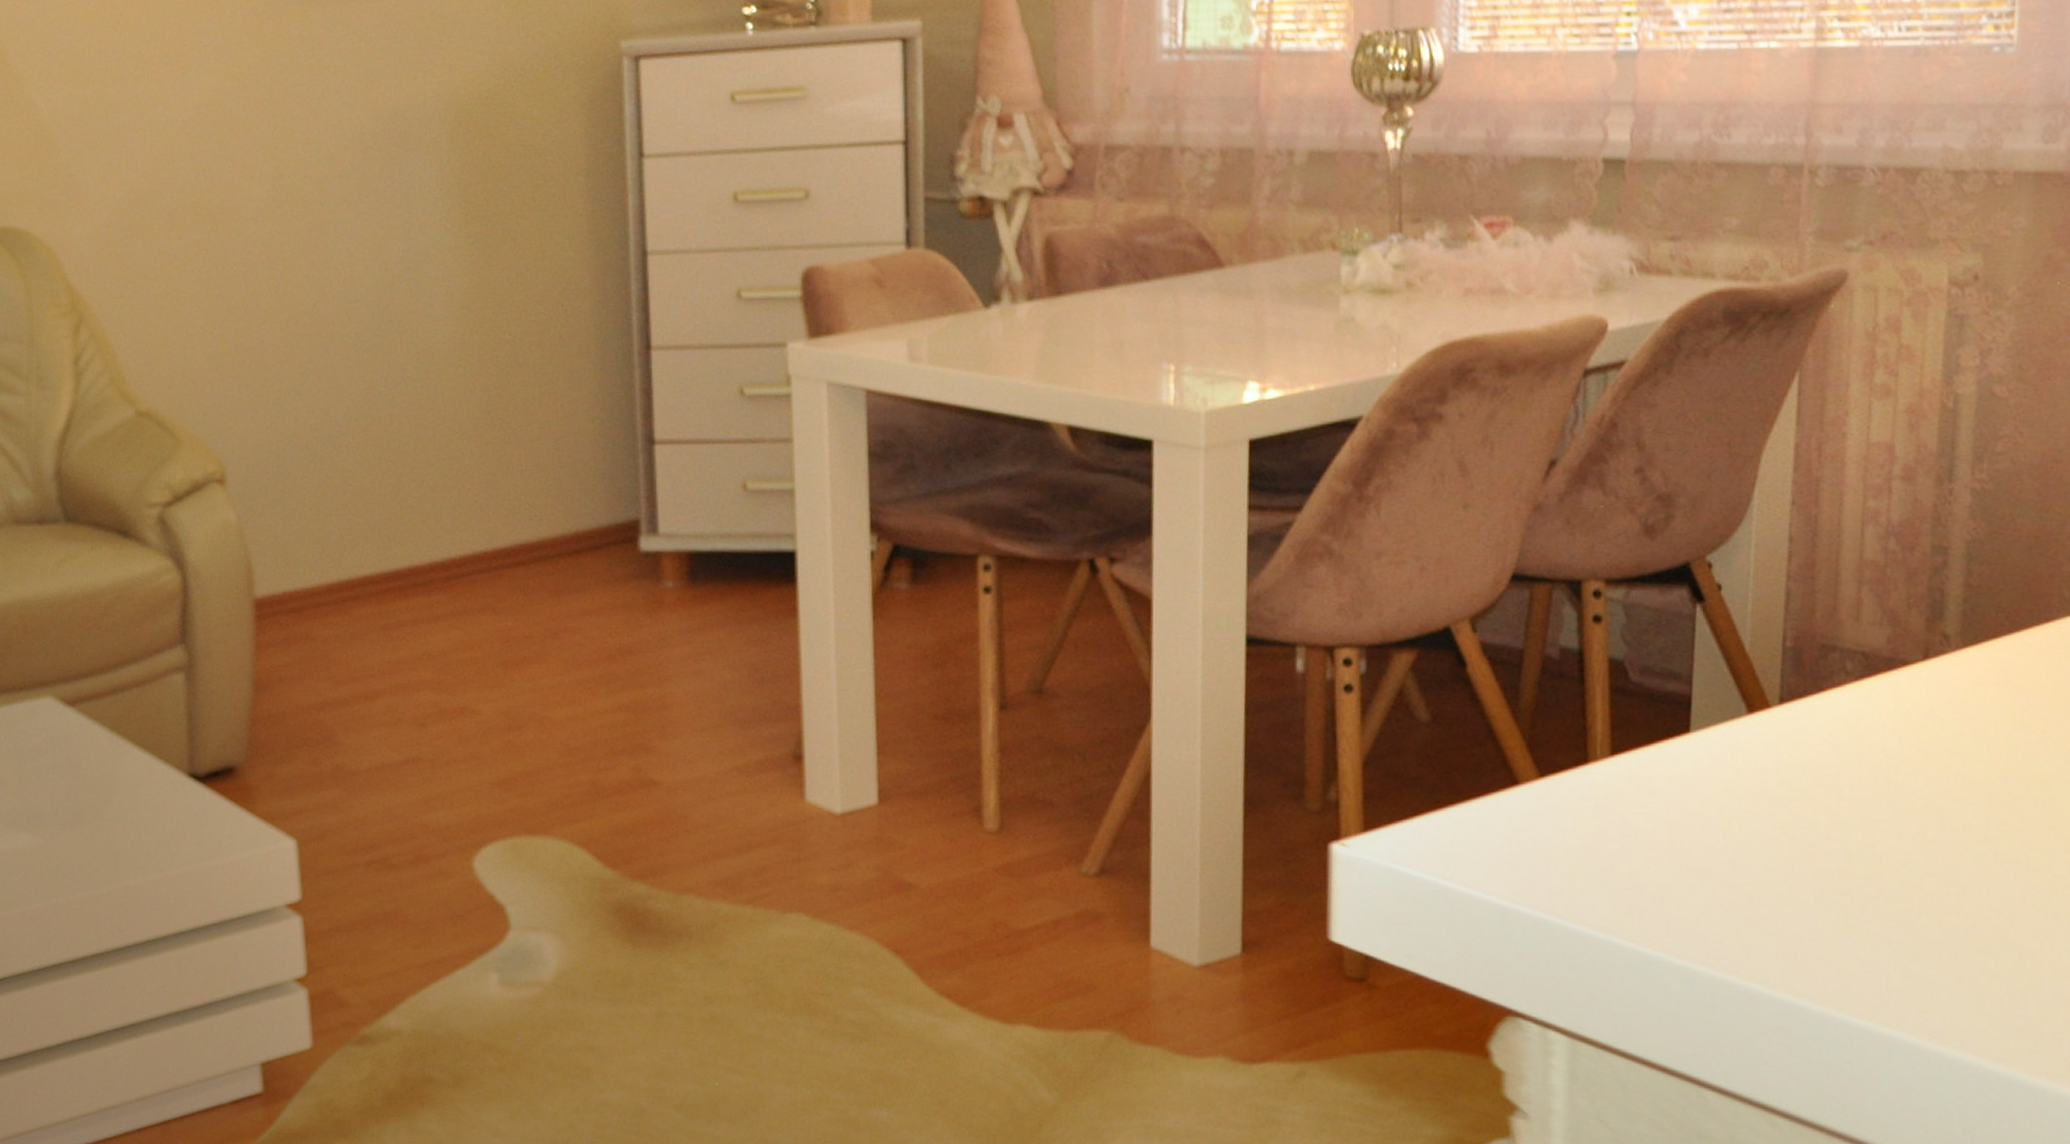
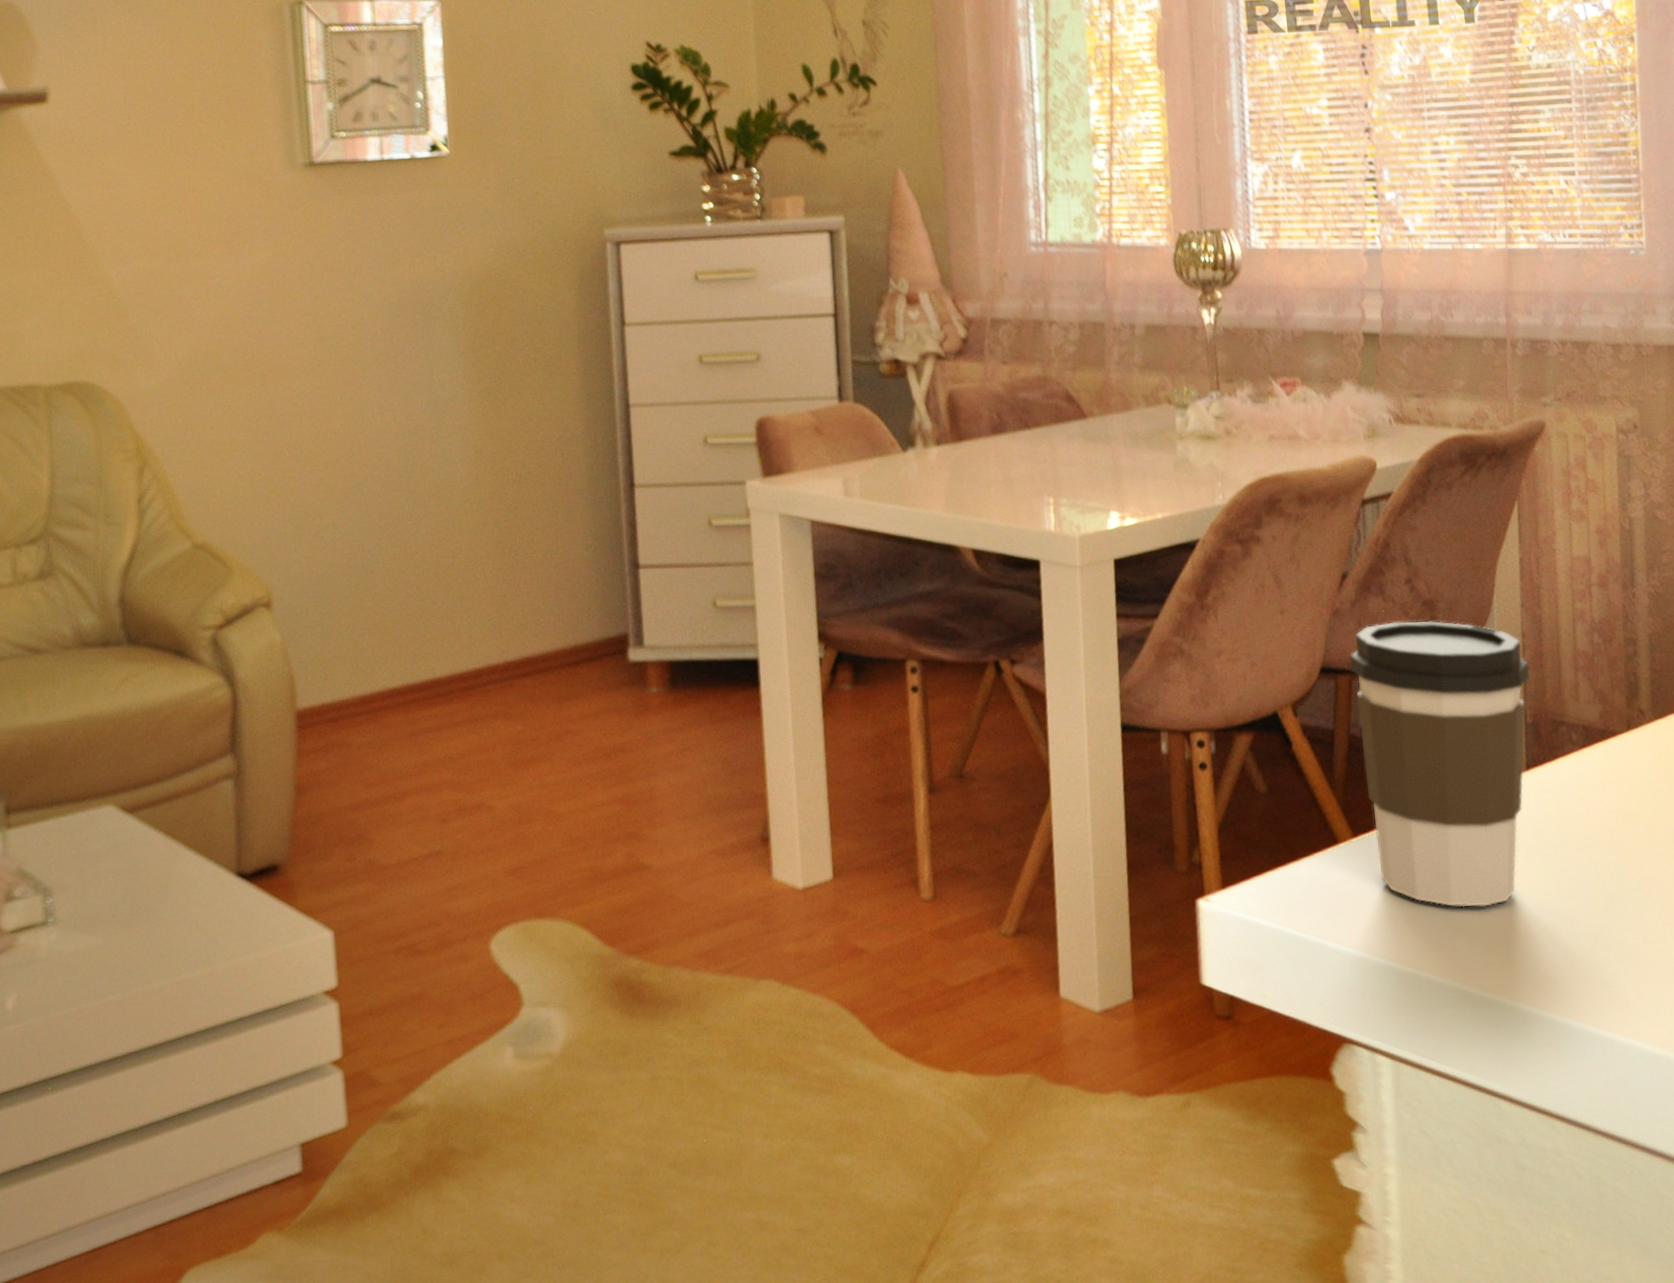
coffee cup: none [1551,519,1796,865] -> present [1349,620,1530,907]

